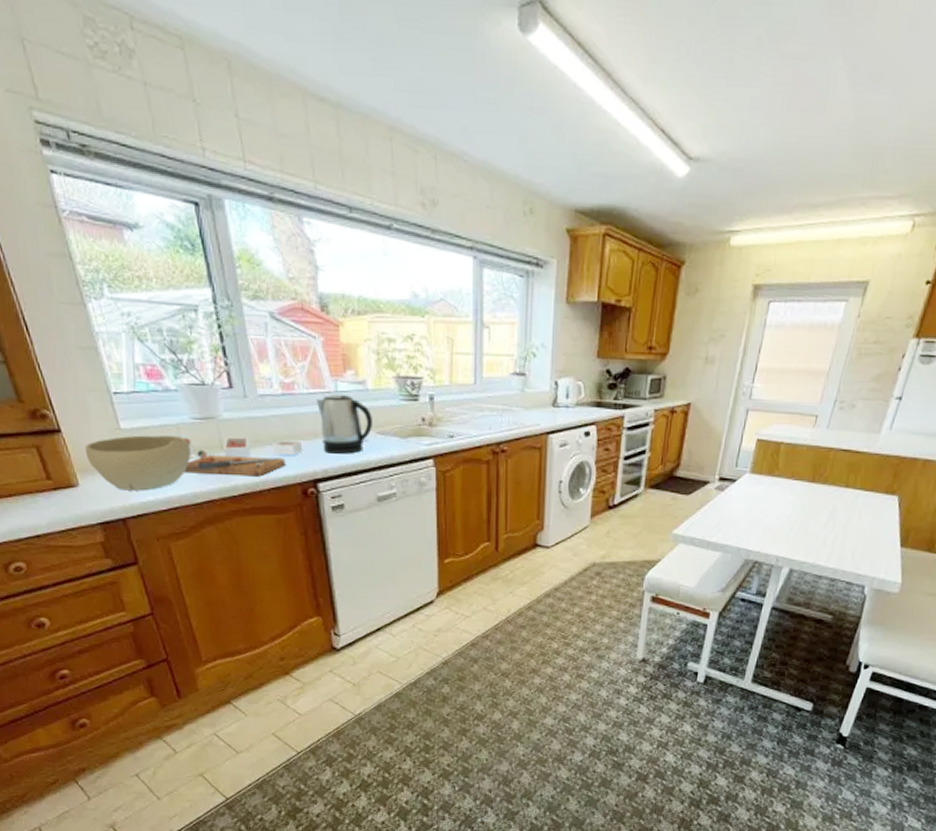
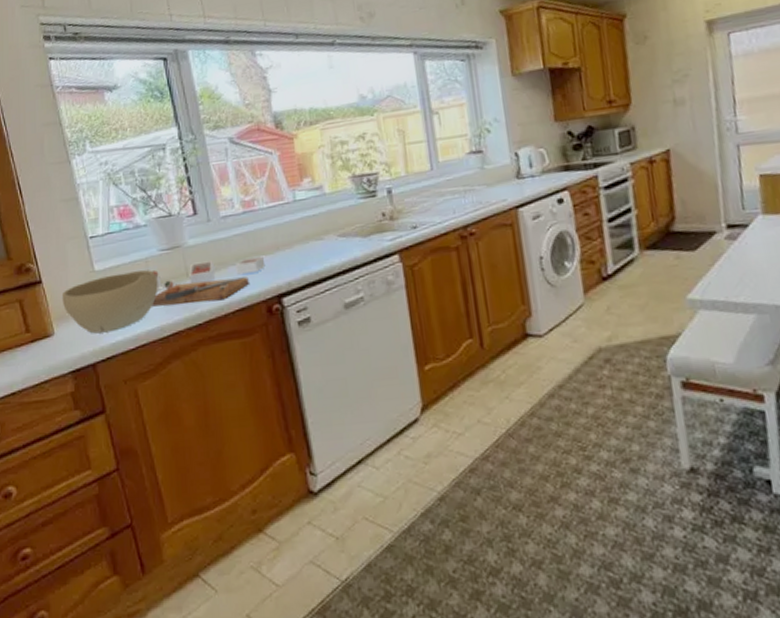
kettle: present [317,393,374,454] -> none [276,202,334,265]

